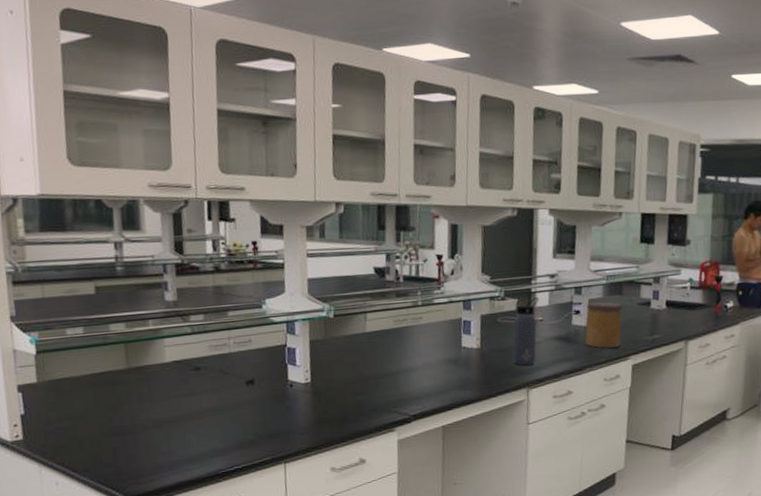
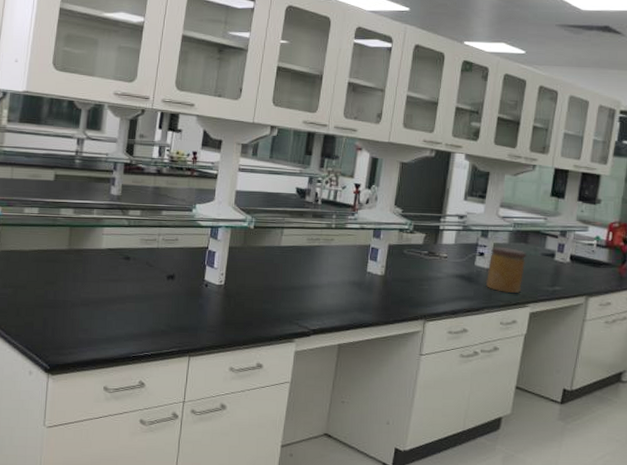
water bottle: present [512,296,539,366] -> none [413,234,446,298]

